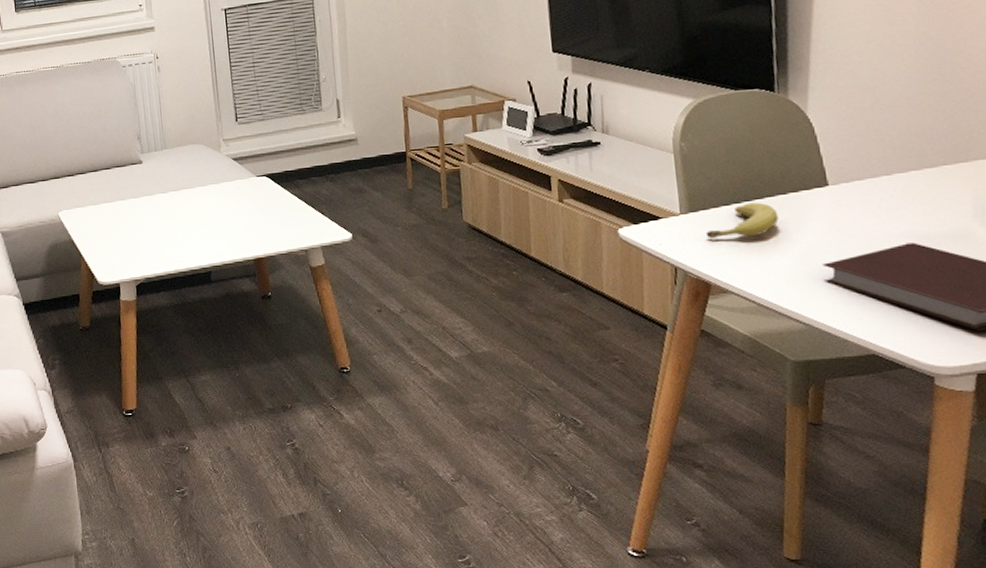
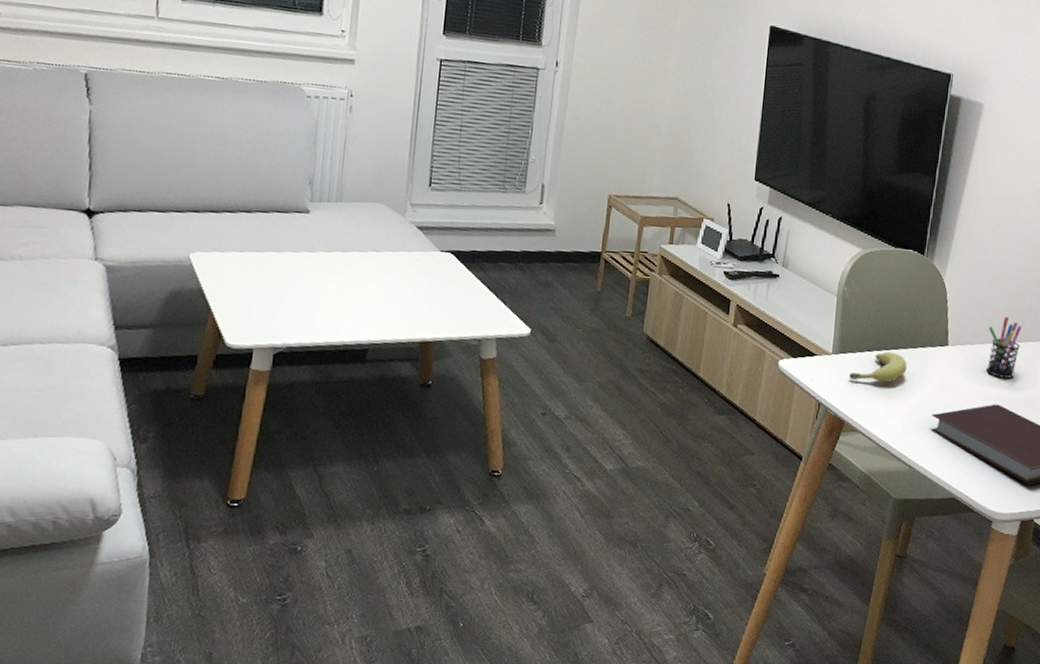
pen holder: none [879,141,930,212] -> present [986,316,1022,378]

